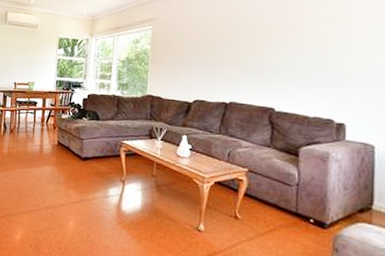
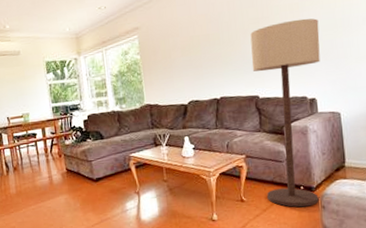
floor lamp: none [267,34,361,245] -> present [250,18,321,208]

